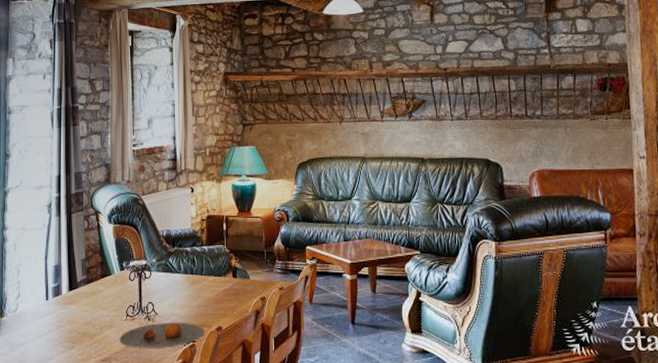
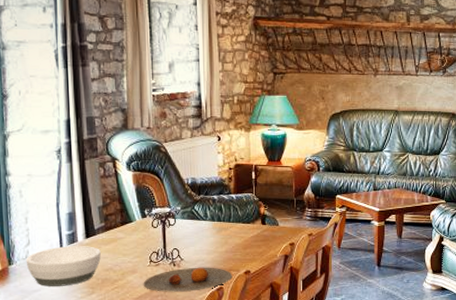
bowl: none [15,299,82,340] -> present [26,246,101,286]

